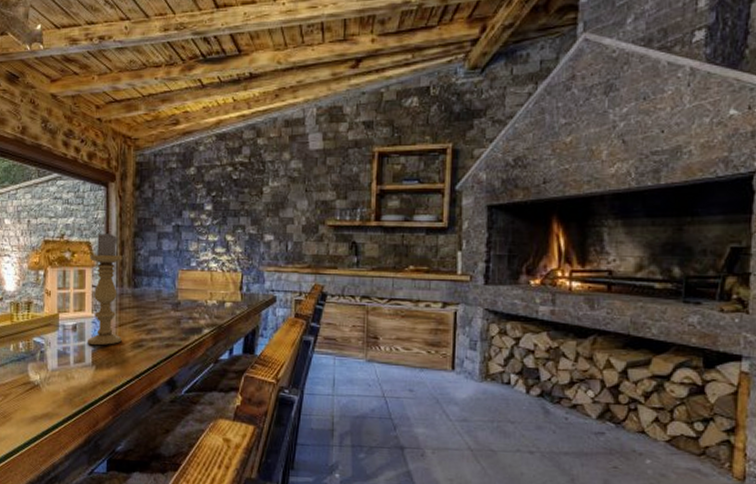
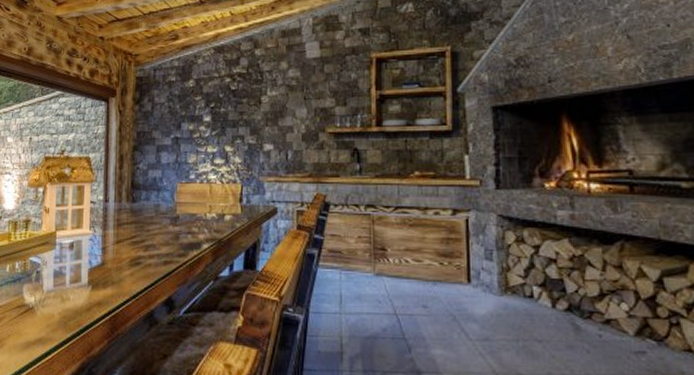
candle holder: present [86,231,123,346] -> none [83,146,122,264]

